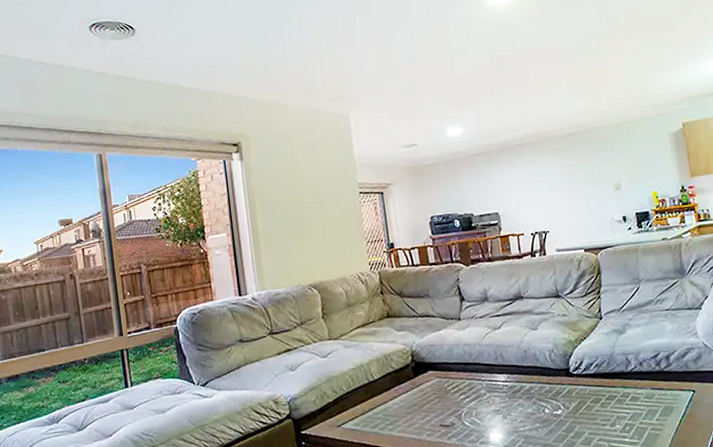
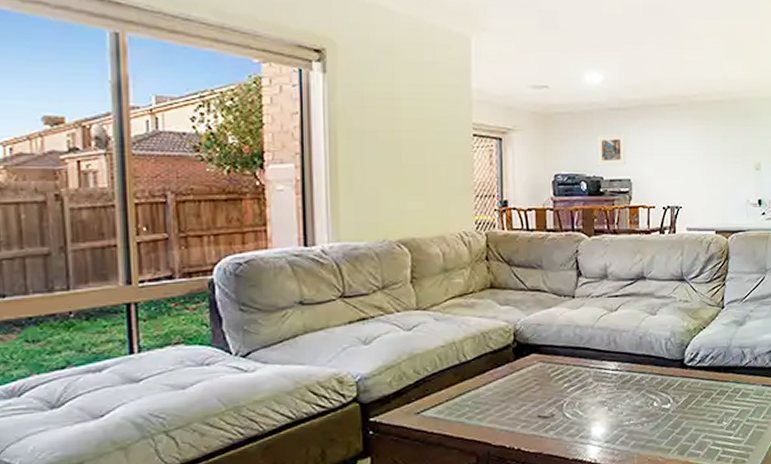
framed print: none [463,174,493,205] -> present [597,133,627,166]

